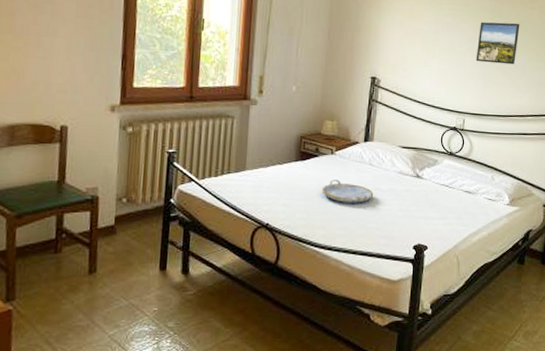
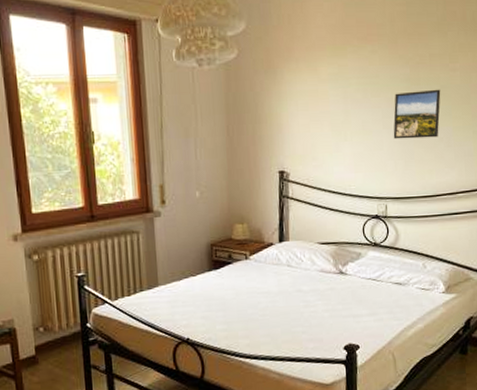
serving tray: present [322,179,374,203] -> none [240,285,296,309]

